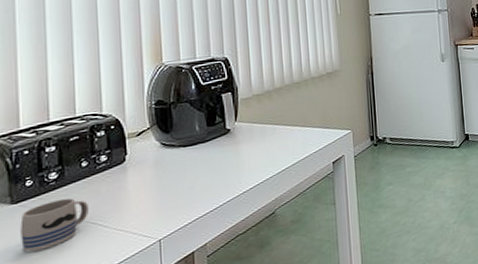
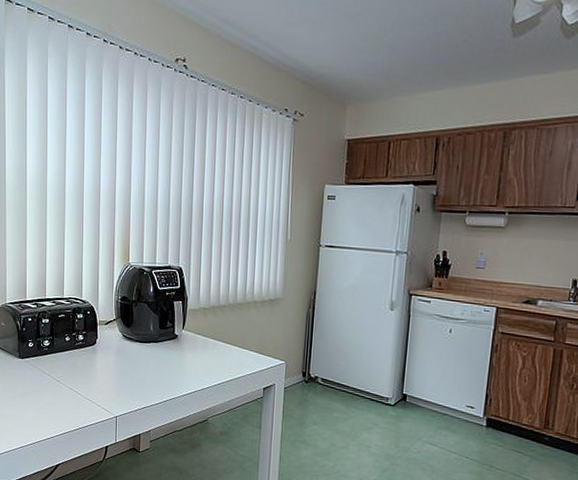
mug: present [20,197,89,253] -> none [24,363,68,400]

